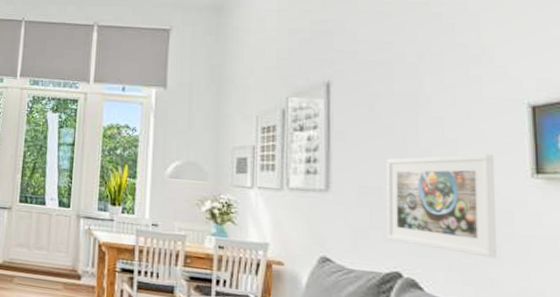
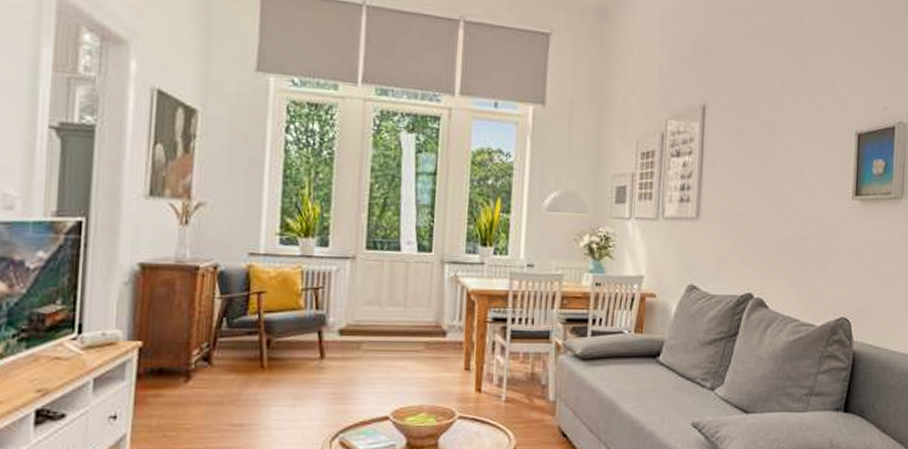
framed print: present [386,153,496,259] -> none [743,177,828,274]

